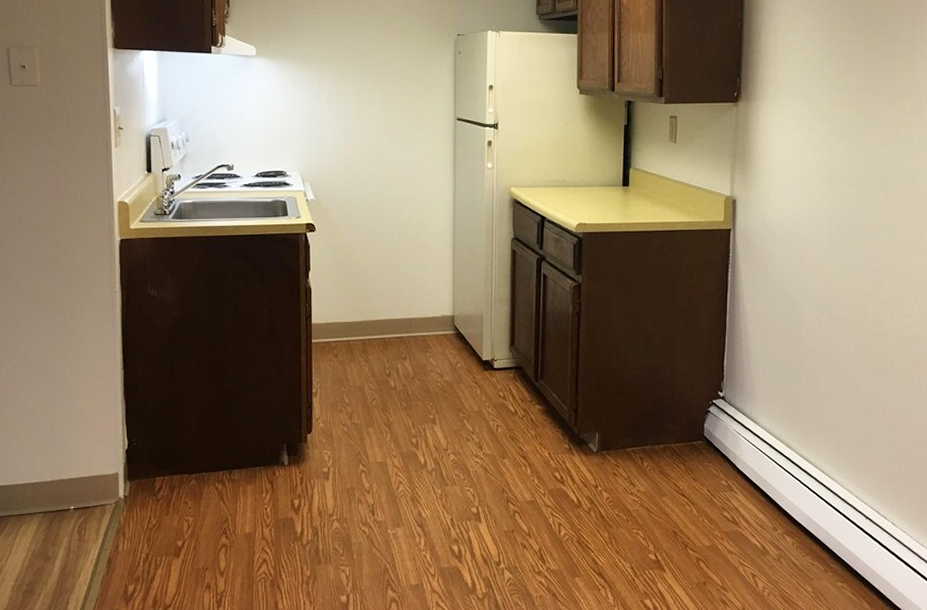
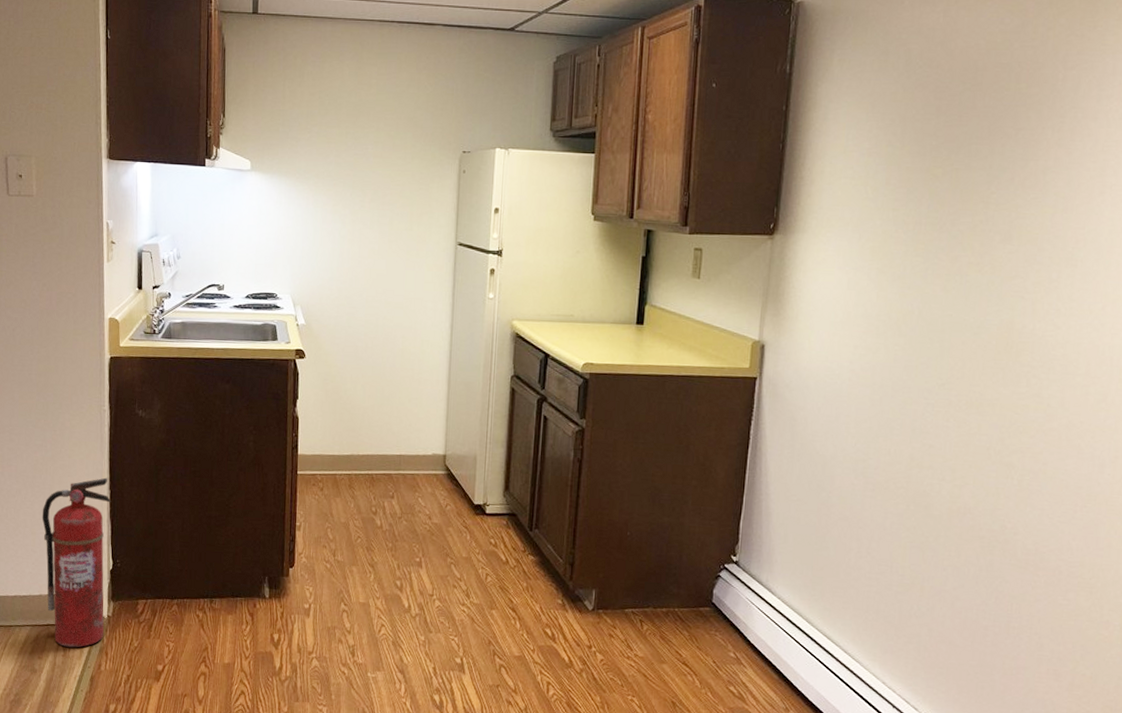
fire extinguisher: none [52,358,125,531] -> present [42,477,111,648]

